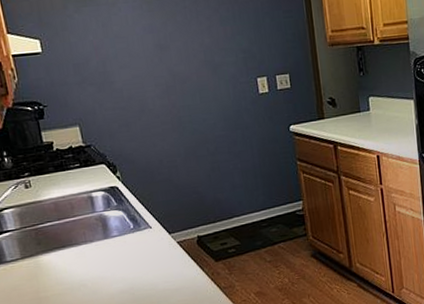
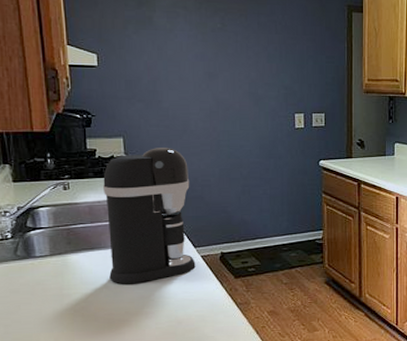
coffee maker: none [64,131,173,280] -> present [103,148,196,284]

